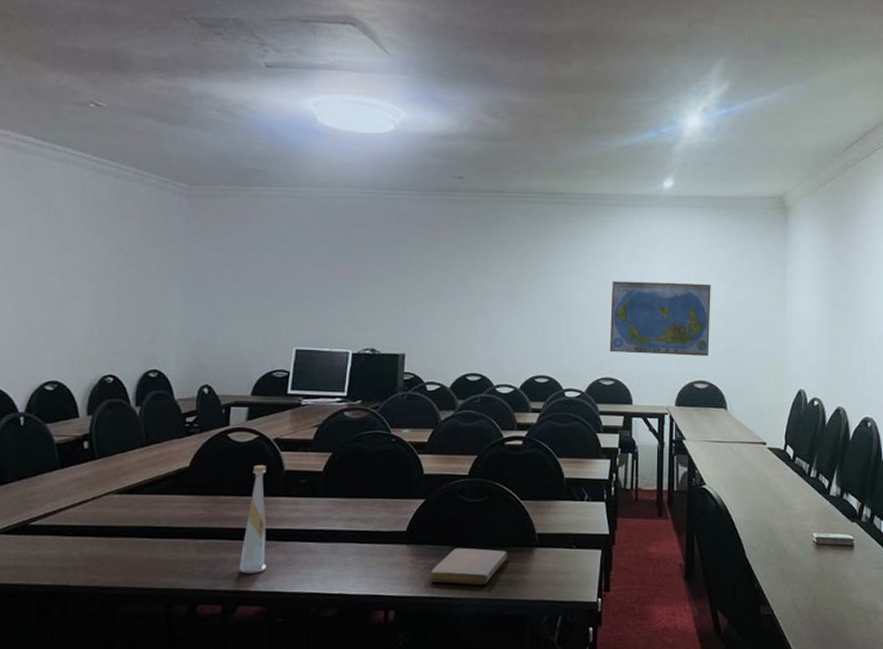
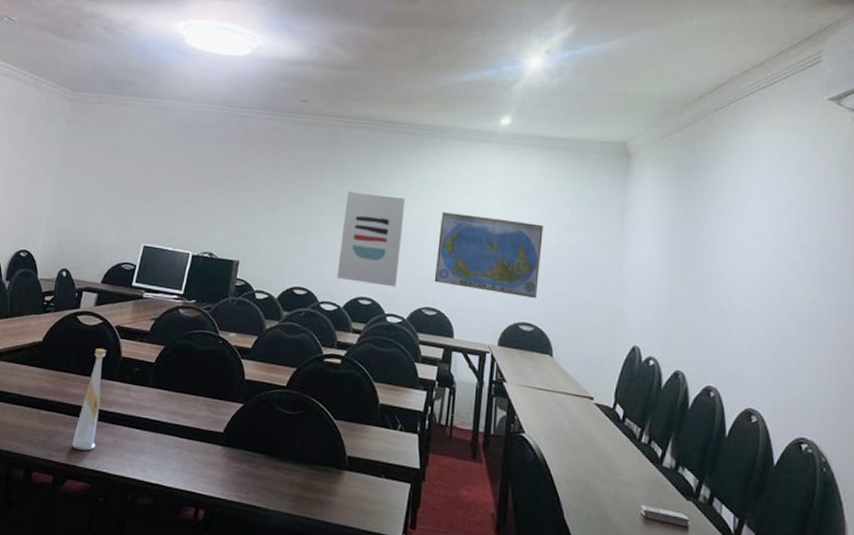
notebook: present [430,547,507,585] -> none [240,457,317,500]
wall art: none [510,268,575,362] -> present [336,190,406,288]

